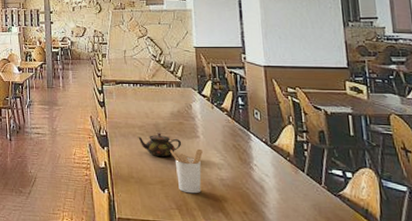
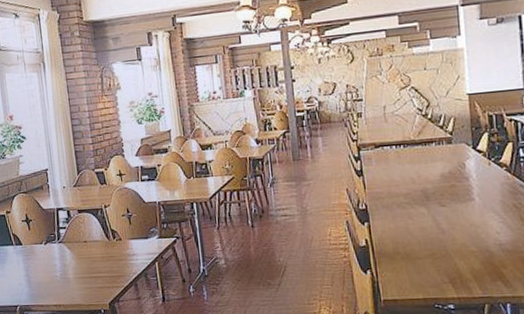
teapot: present [138,133,182,157] -> none [403,199,455,227]
utensil holder: present [170,148,203,194] -> none [441,212,479,264]

